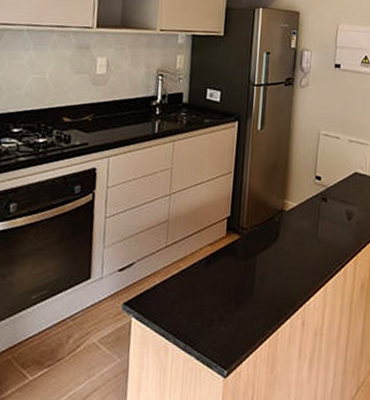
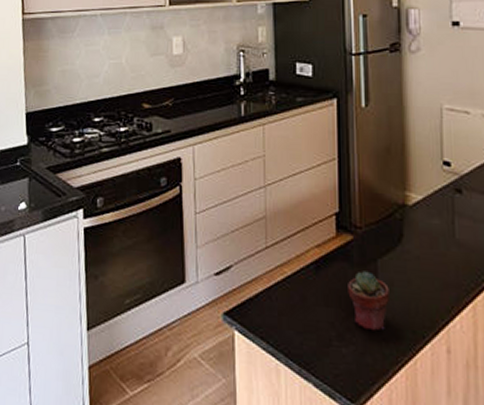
potted succulent: none [231,264,264,312] -> present [348,271,390,332]

